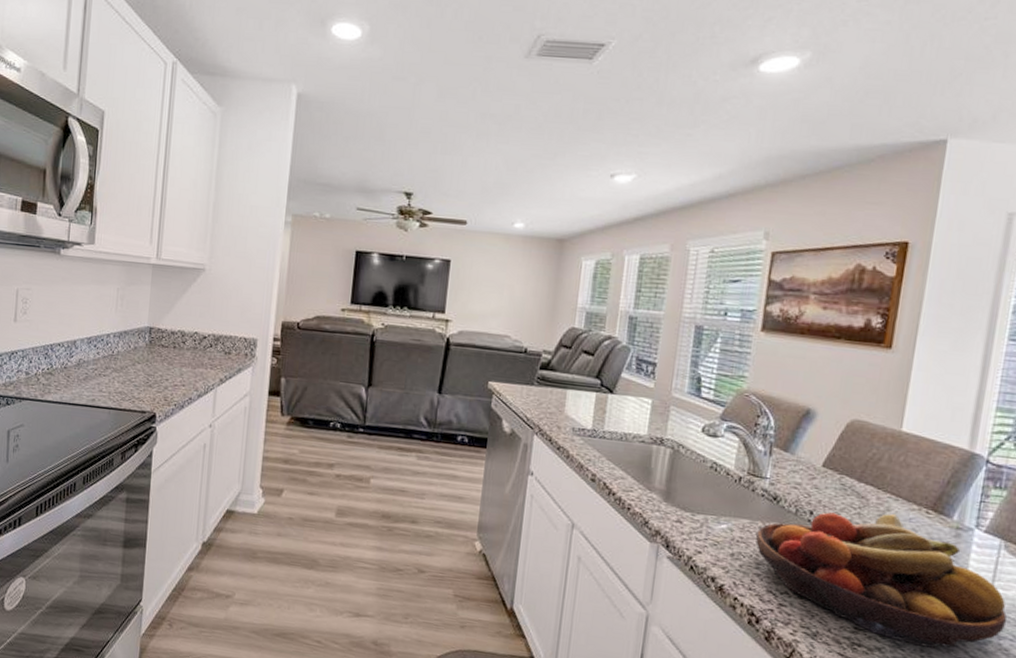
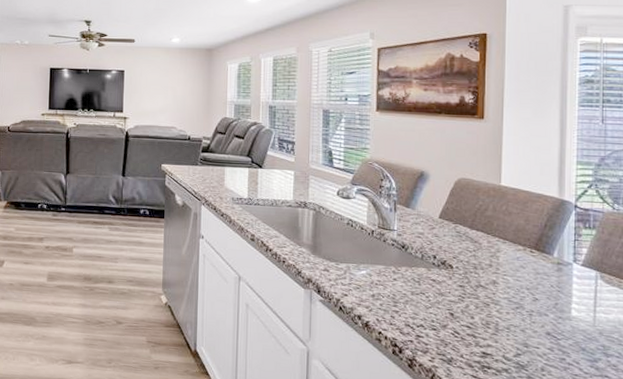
fruit bowl: present [755,512,1007,648] -> none [390,254,612,367]

